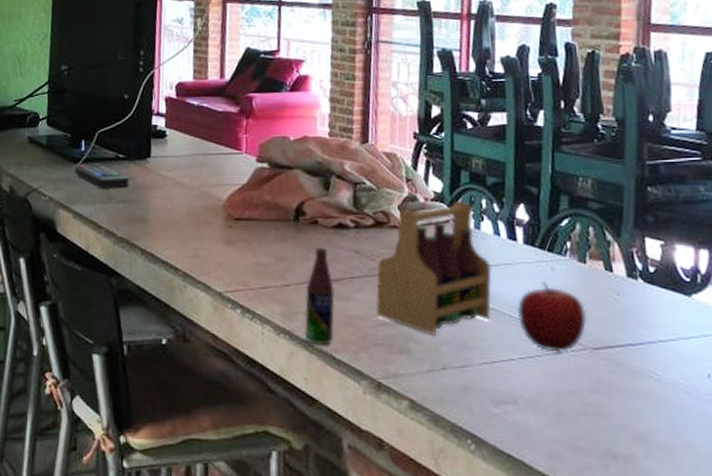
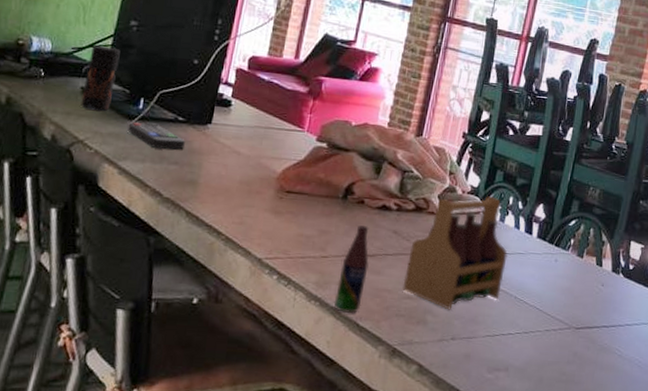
pepper grinder: none [29,94,57,158] -> present [81,45,121,111]
fruit: present [516,282,588,353] -> none [521,271,576,330]

